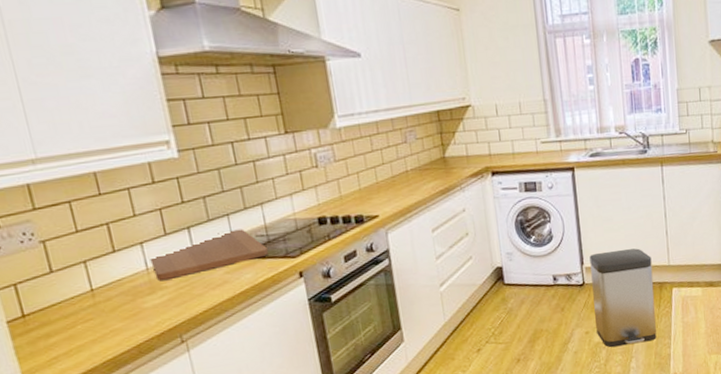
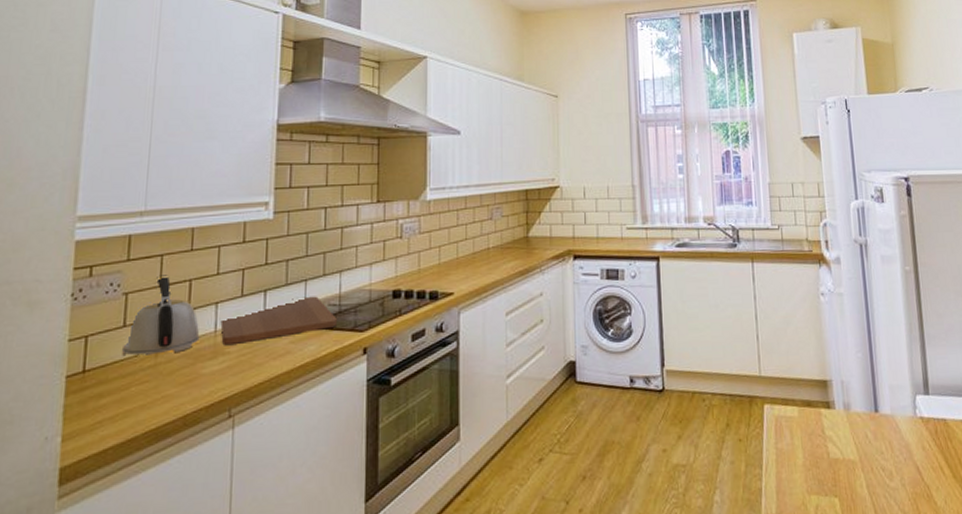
kettle: none [55,220,134,299] -> present [121,275,200,356]
pedal bin: present [589,248,657,348] -> none [671,353,746,473]

